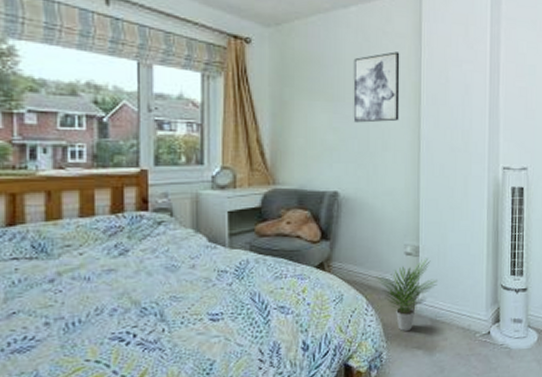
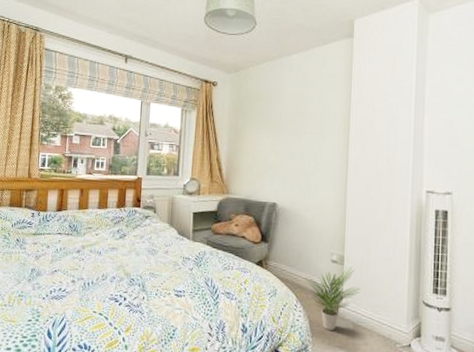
wall art: present [353,51,400,123] -> none [291,89,333,148]

